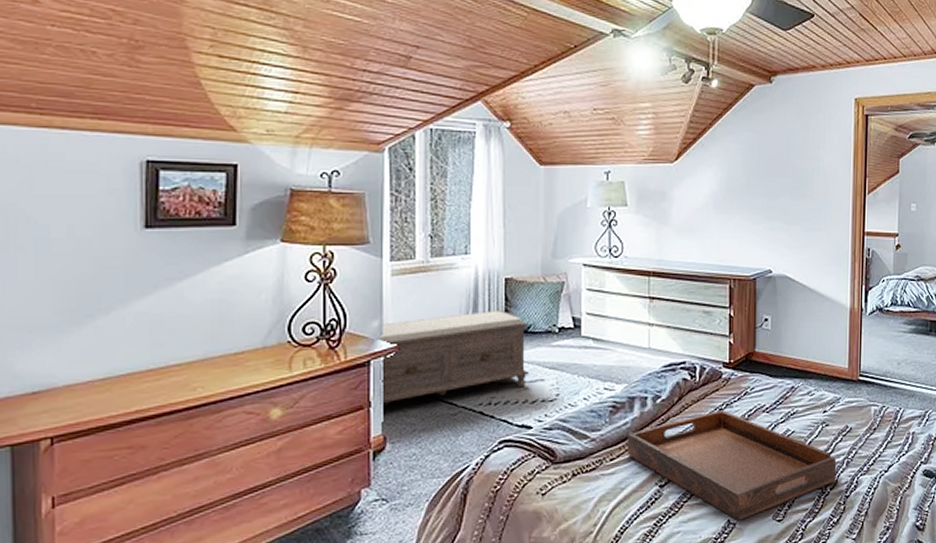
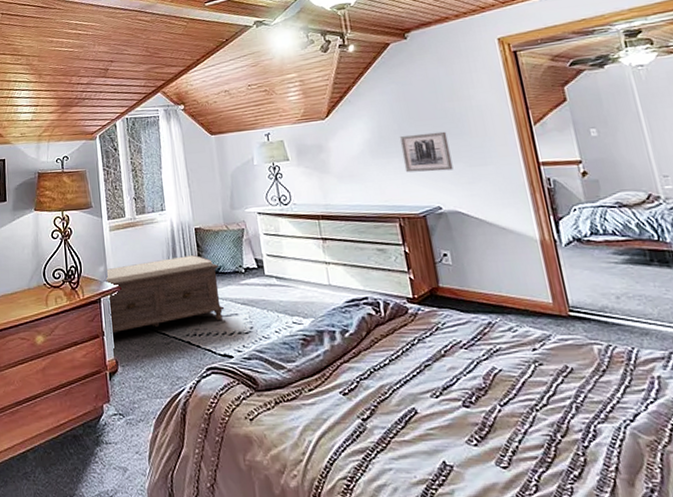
serving tray: present [627,410,837,521] -> none [321,345,567,463]
wall art: none [745,190,791,233] -> present [399,131,454,173]

